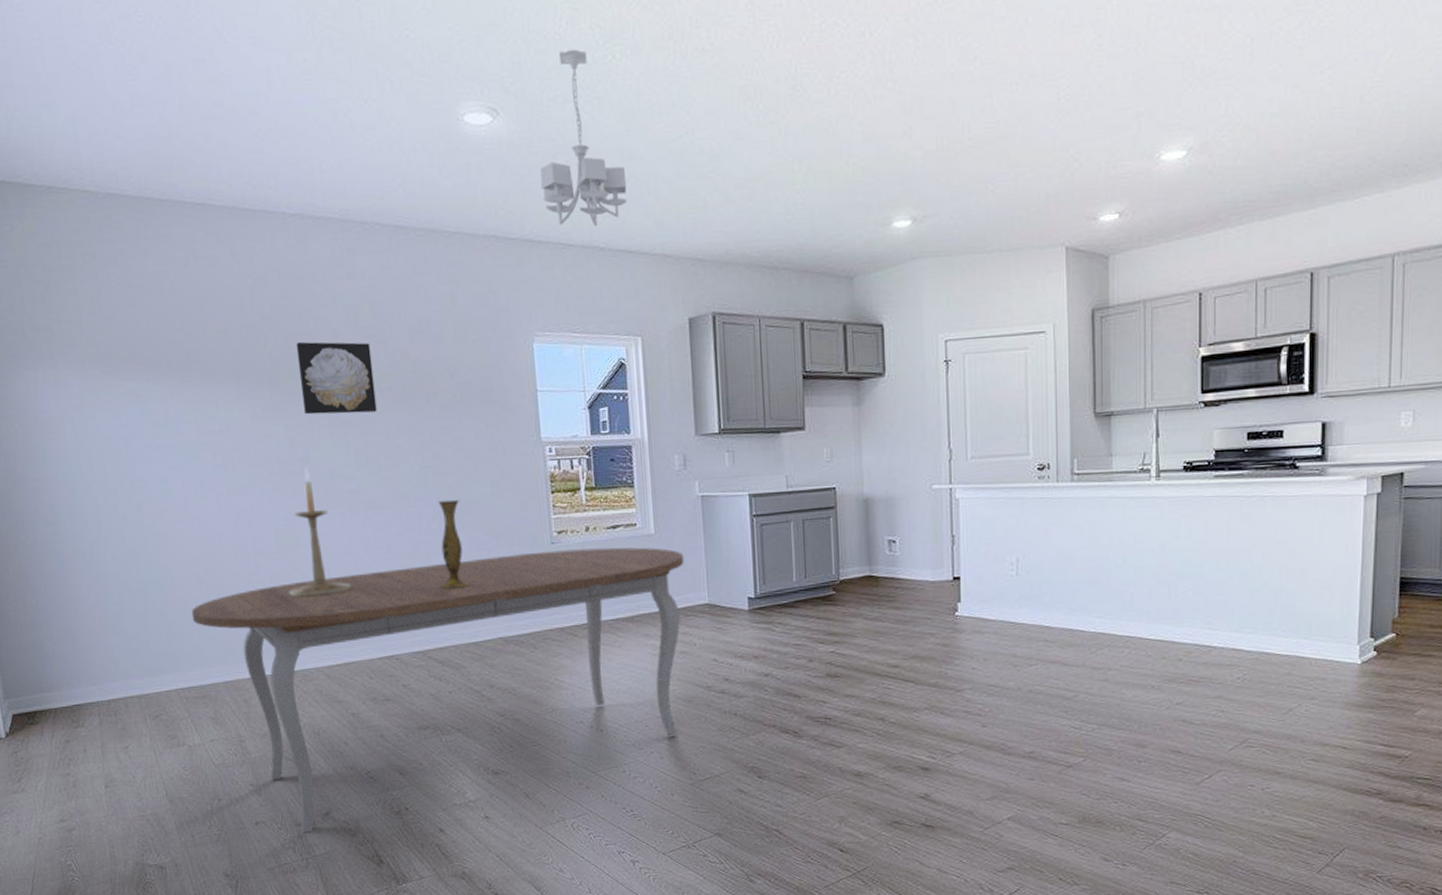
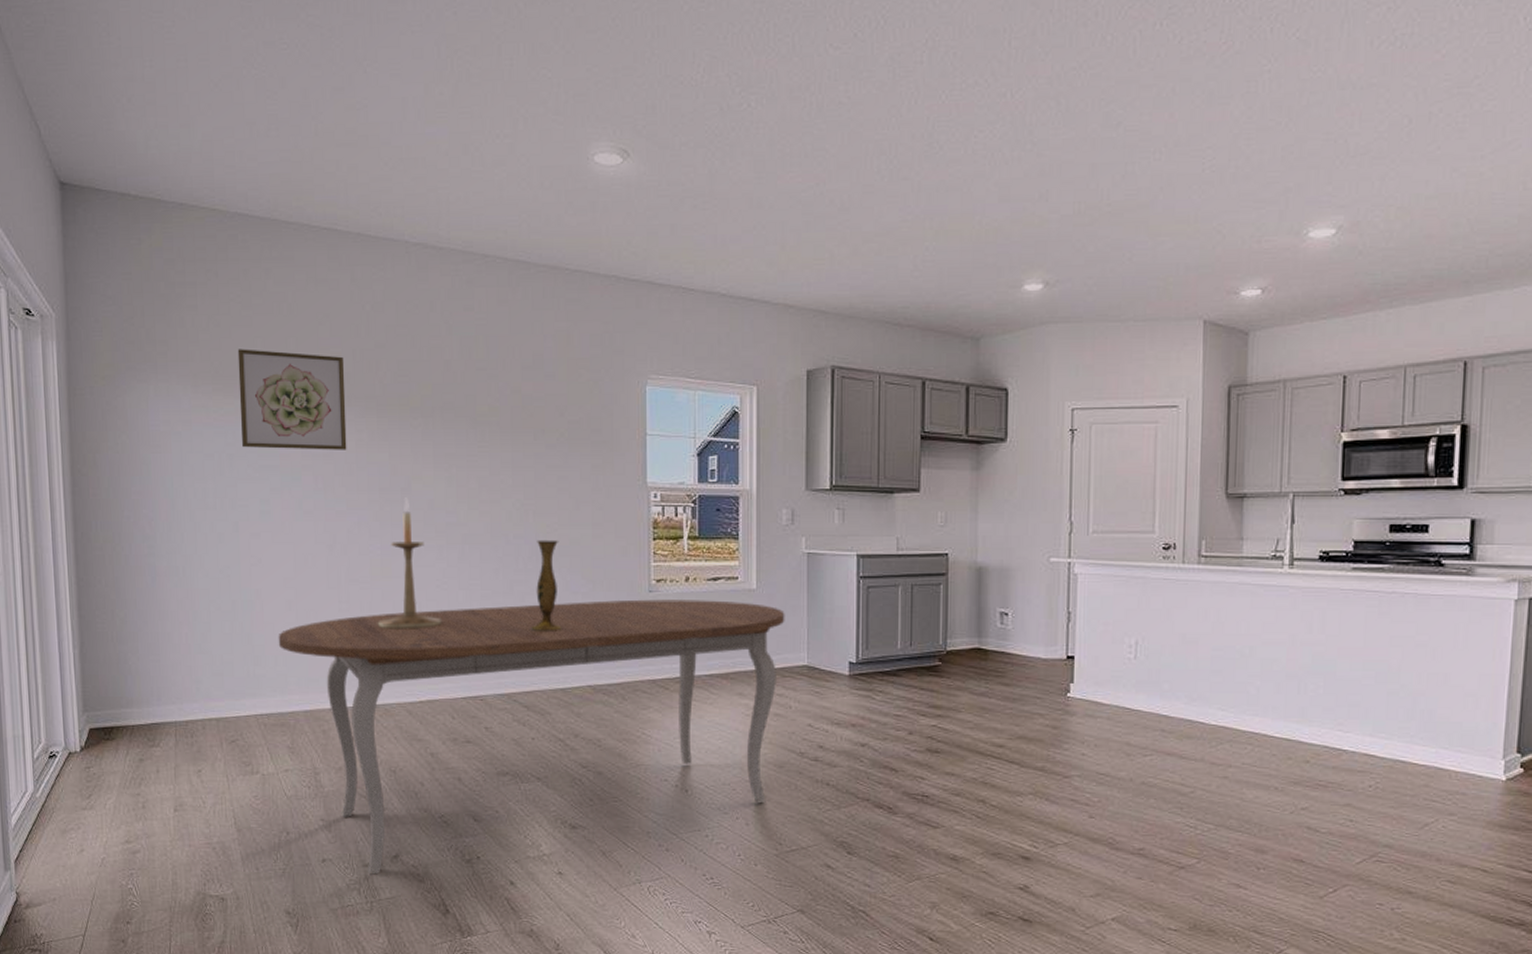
wall art: none [122,330,243,429] -> present [237,349,347,450]
wall art: present [295,341,377,415] -> none [407,370,483,445]
chandelier: present [540,49,627,227] -> none [666,95,753,273]

